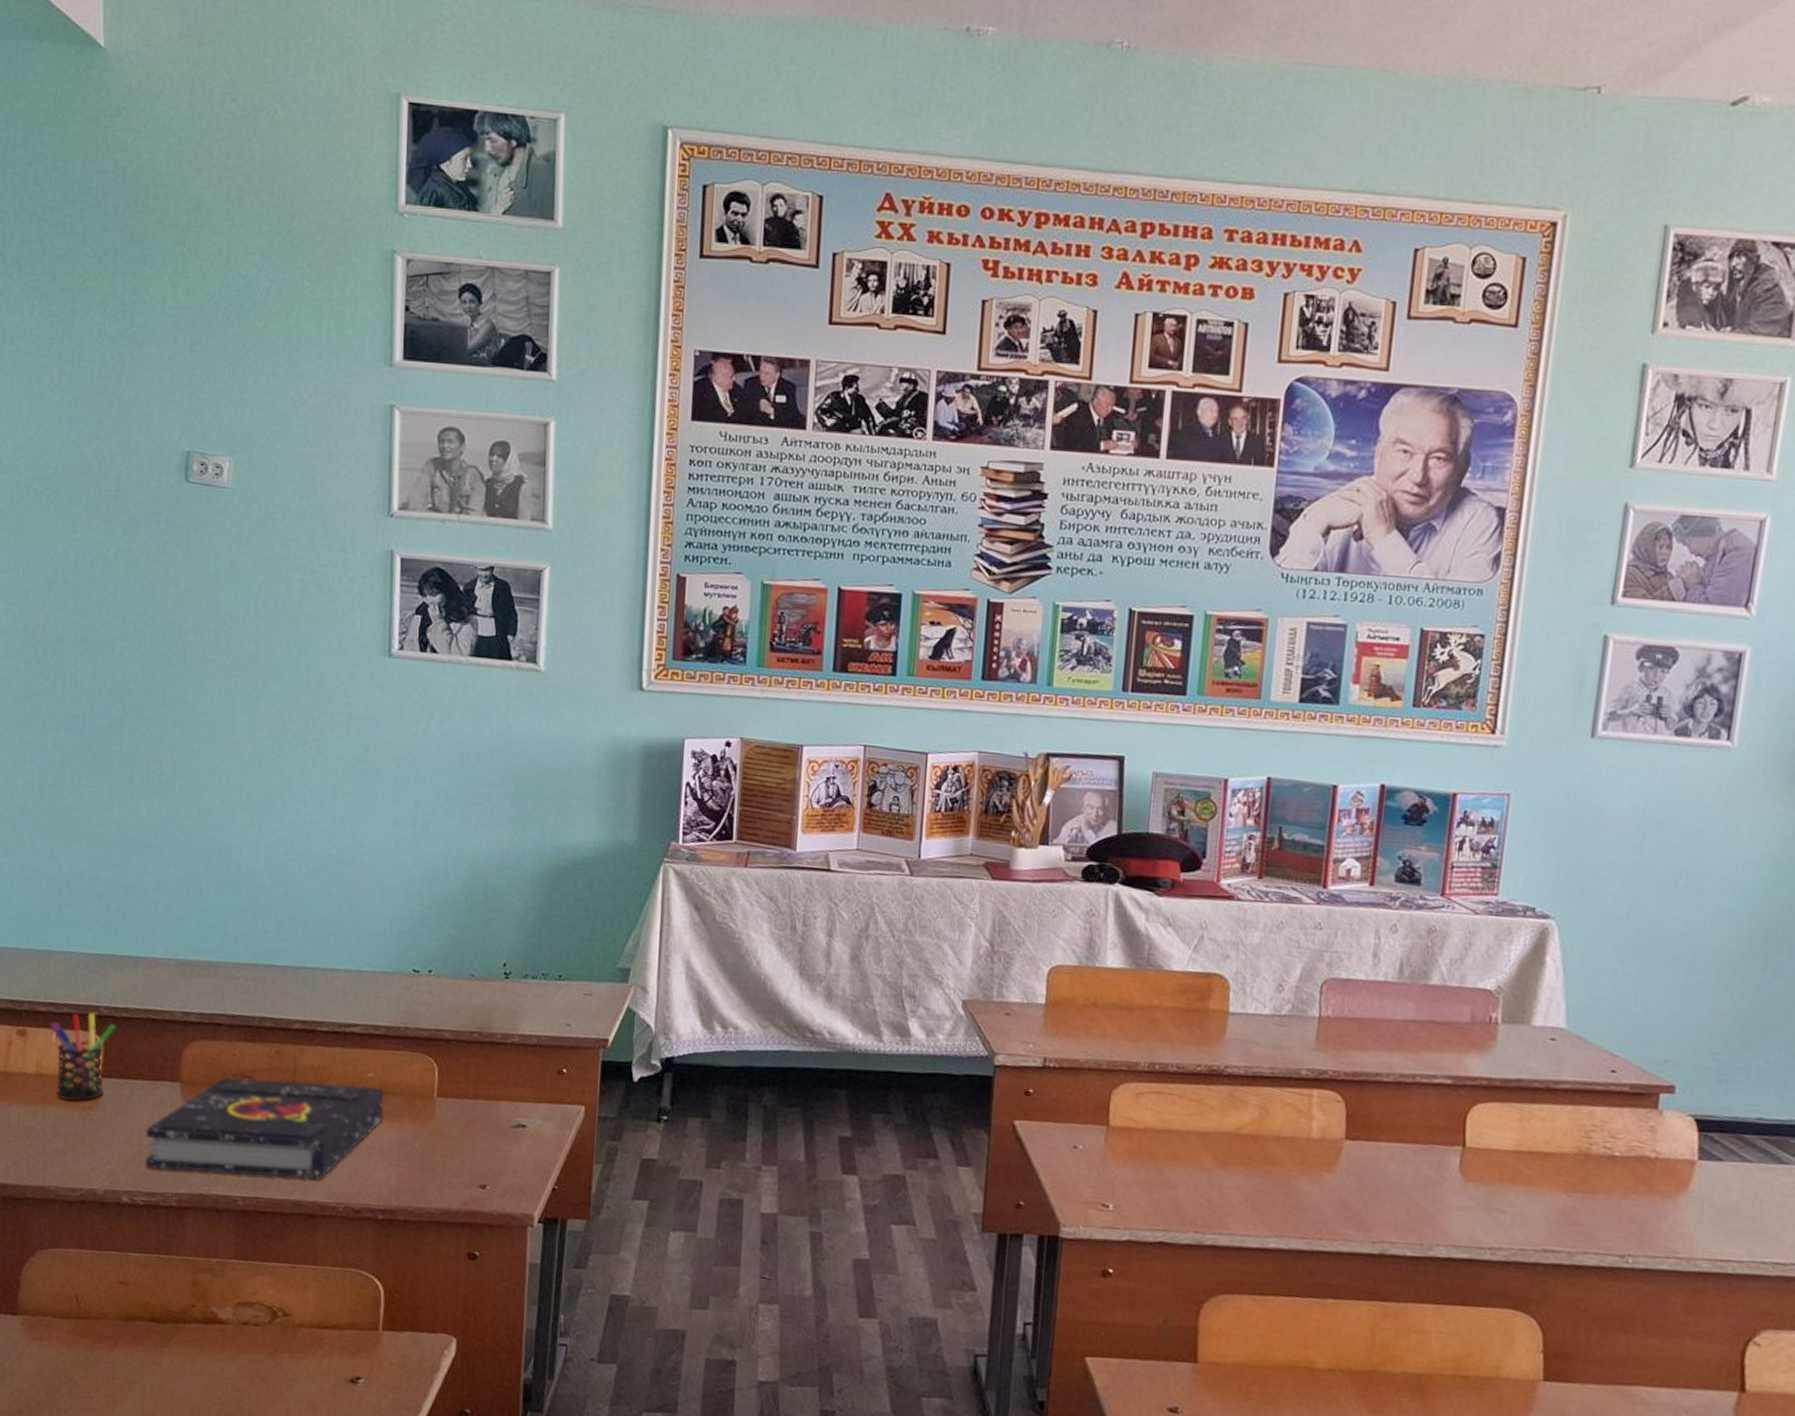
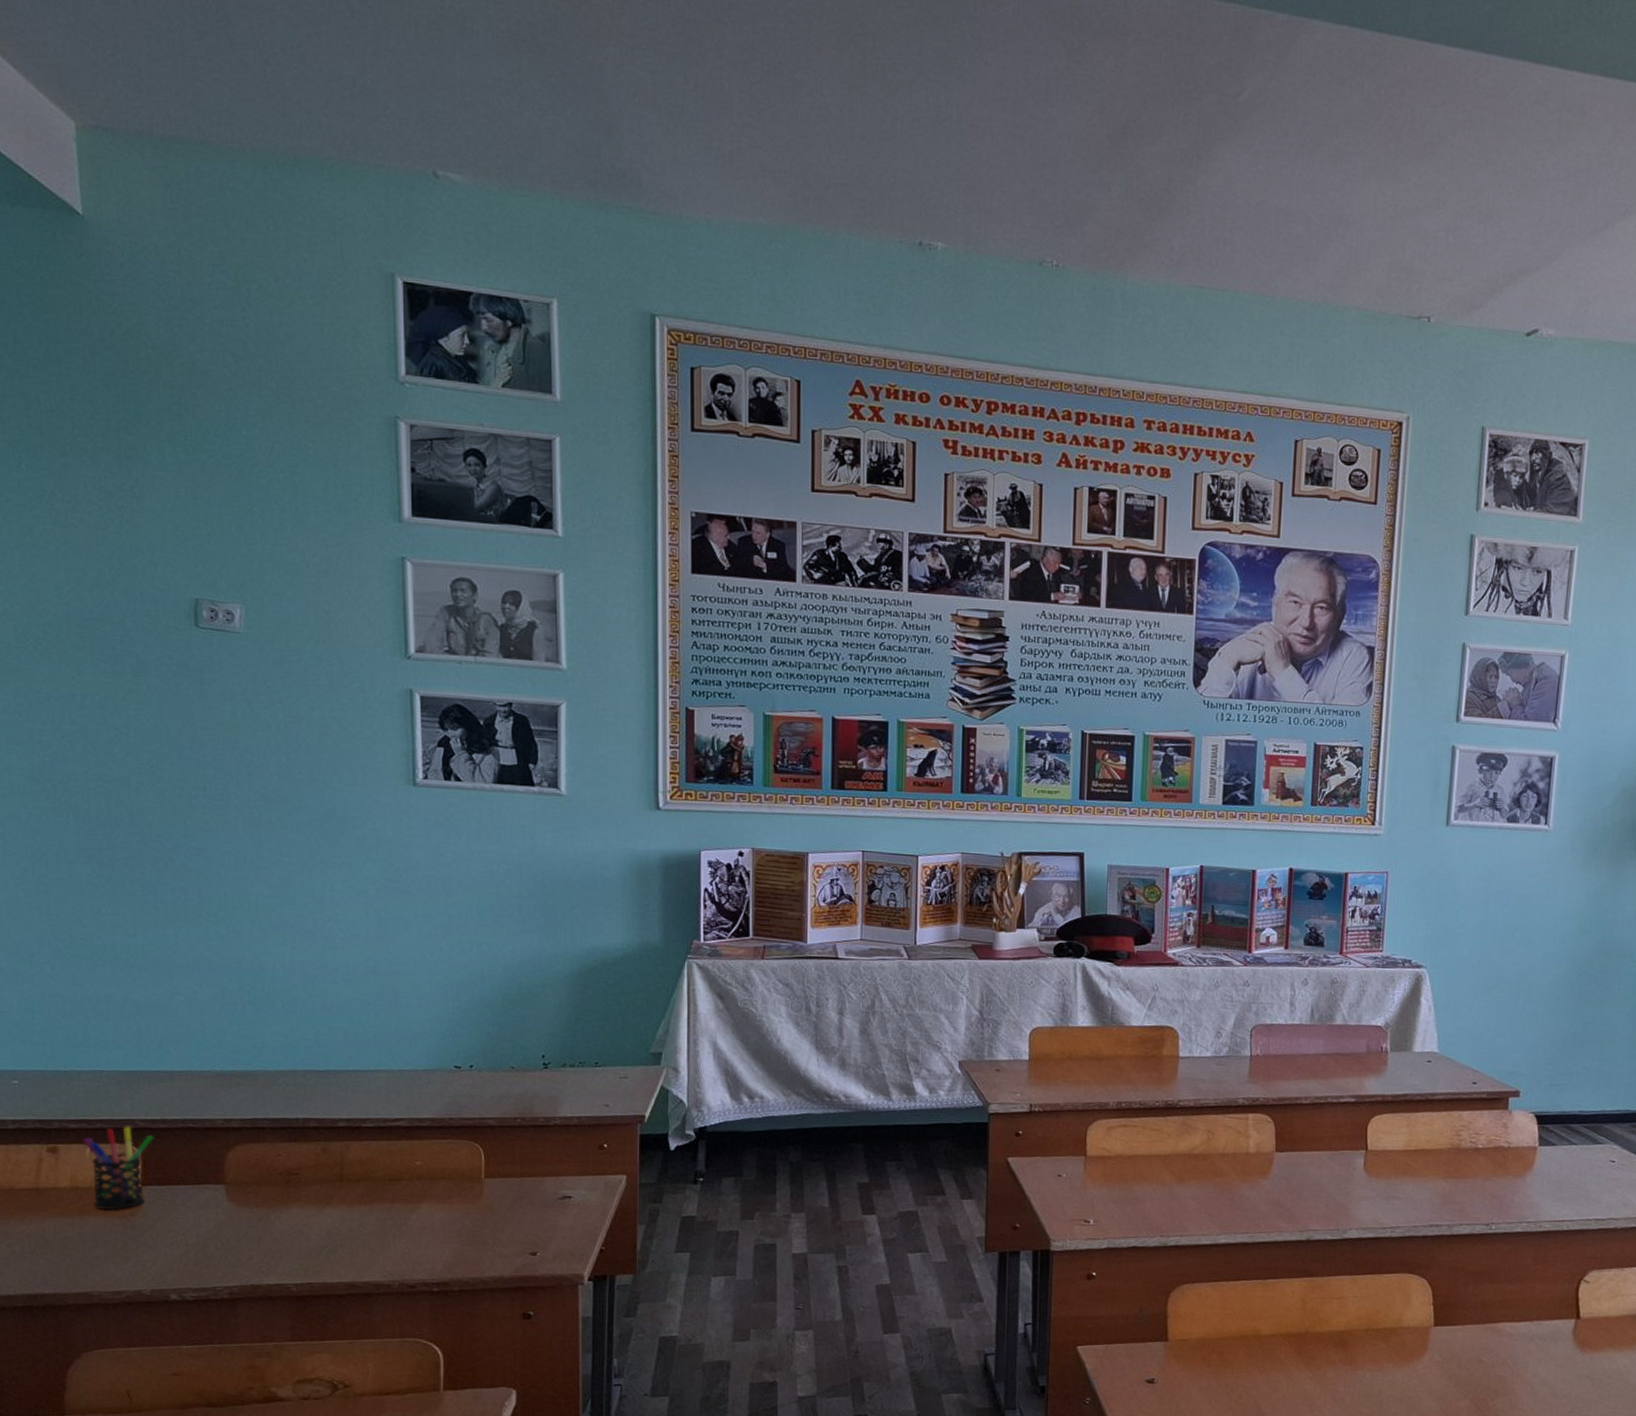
book: present [145,1077,385,1180] -> none [190,1173,433,1266]

